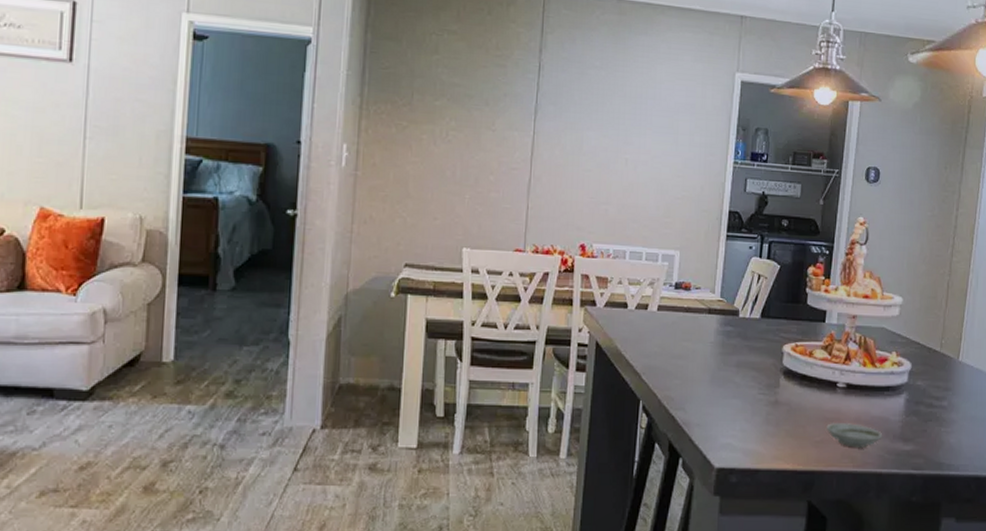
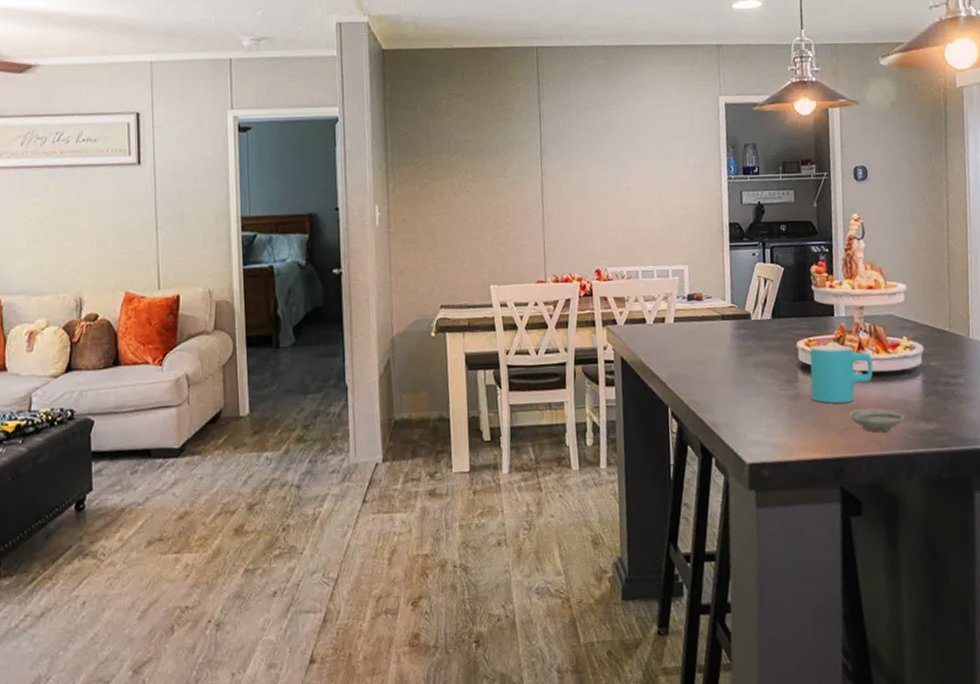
cup: none [790,350,858,415] -> present [810,344,873,404]

